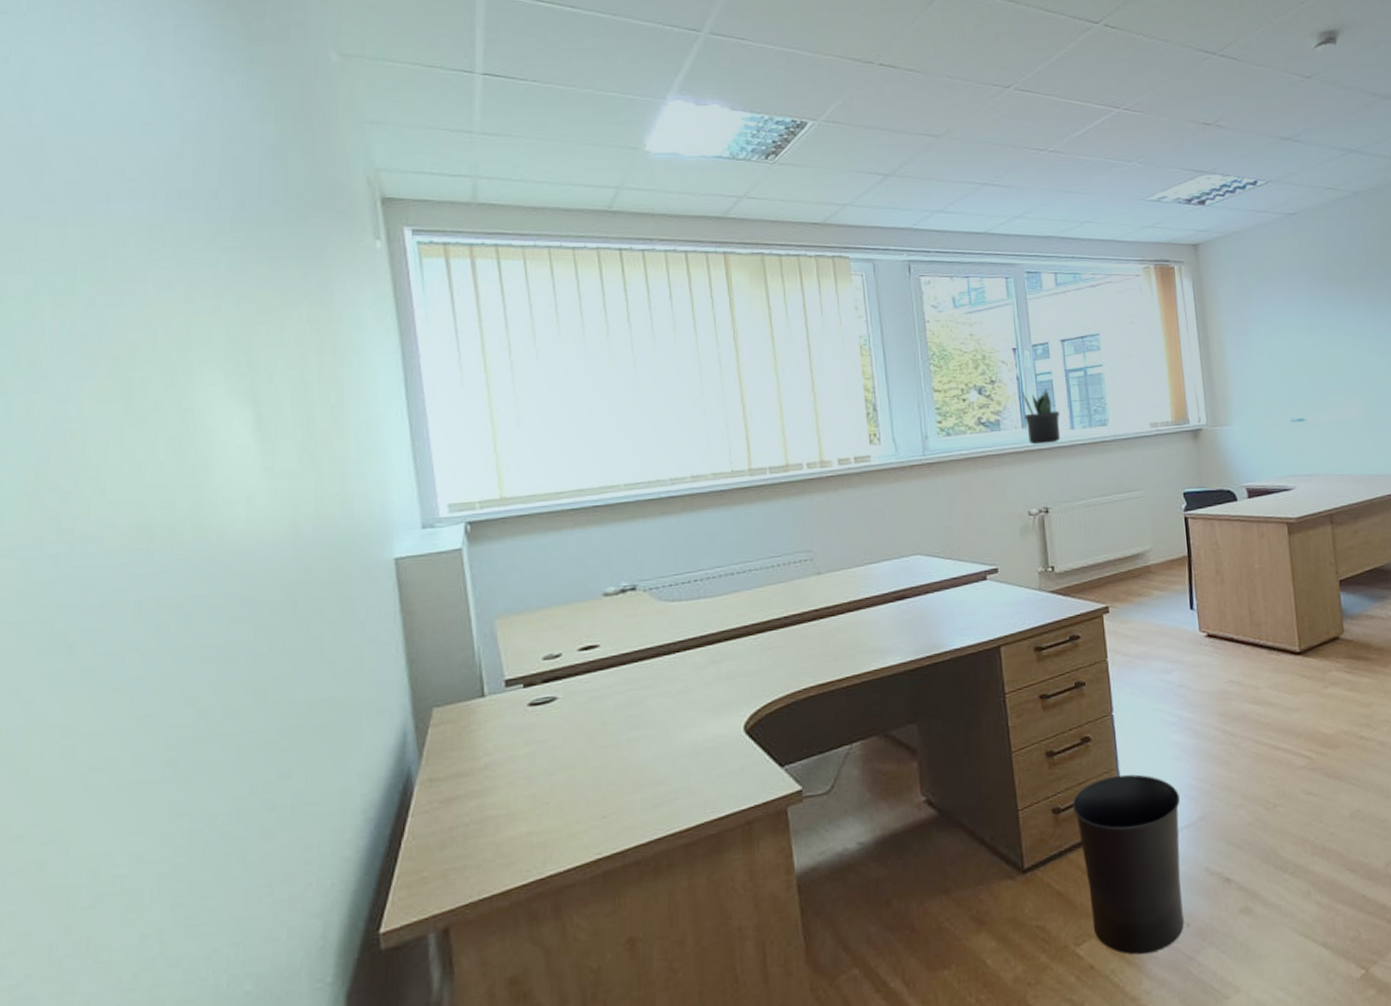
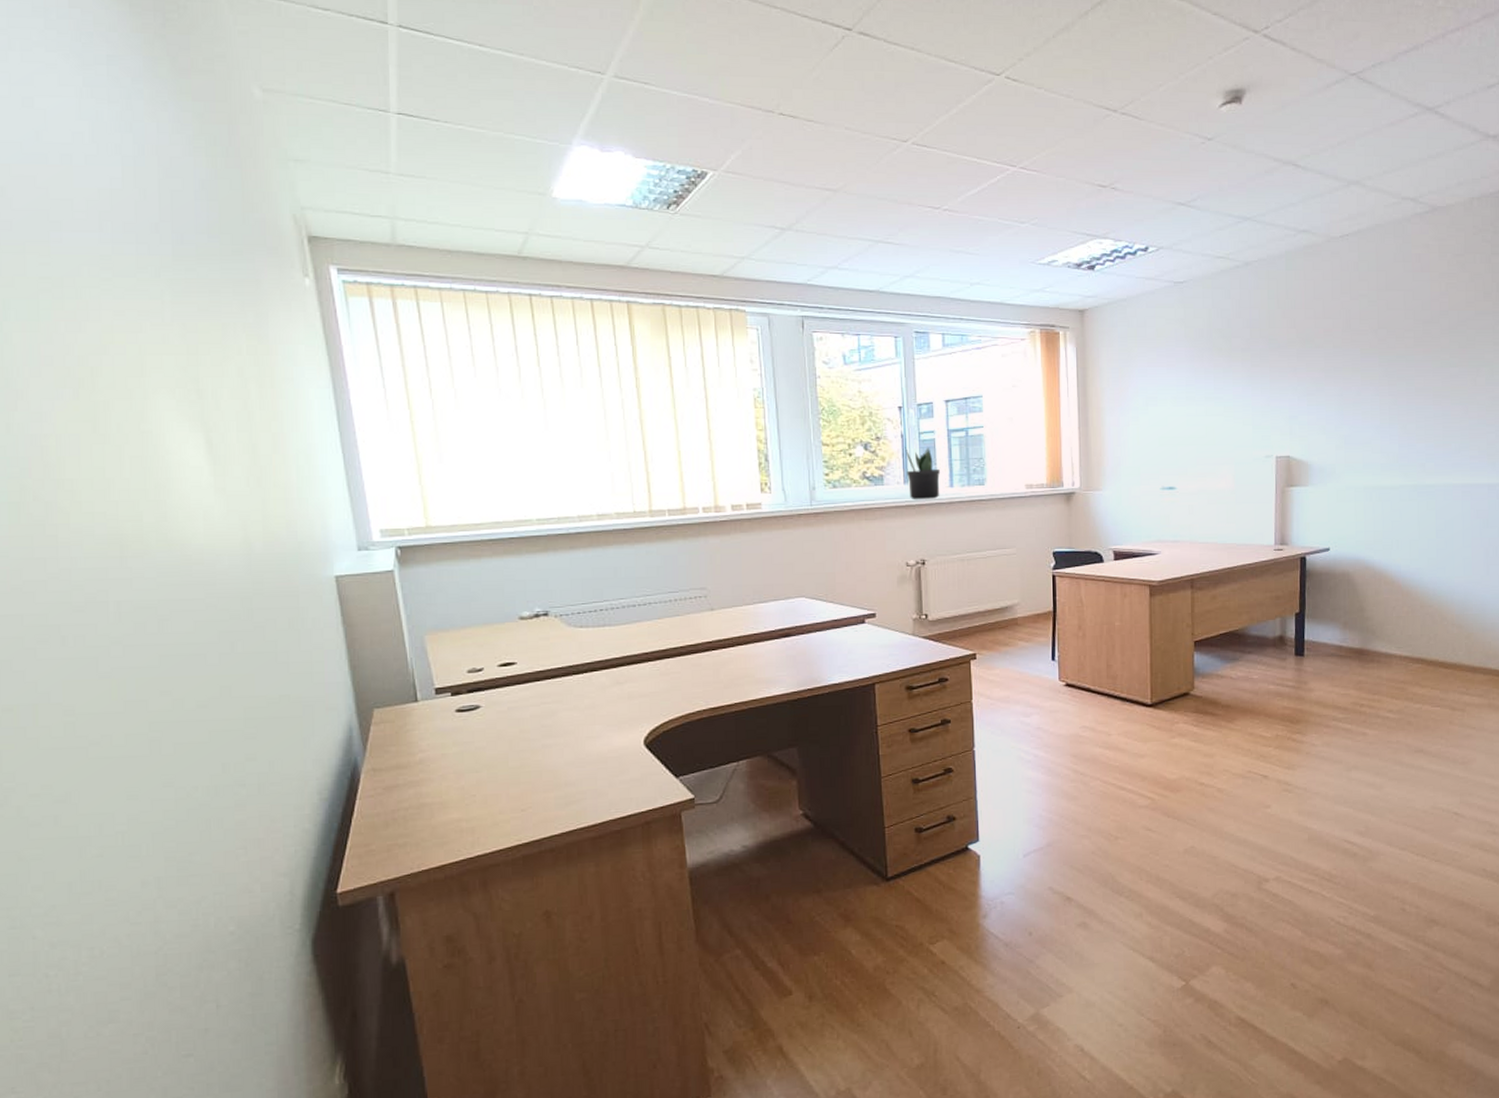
waste bin: present [1072,774,1184,955] -> none [933,803,1030,955]

